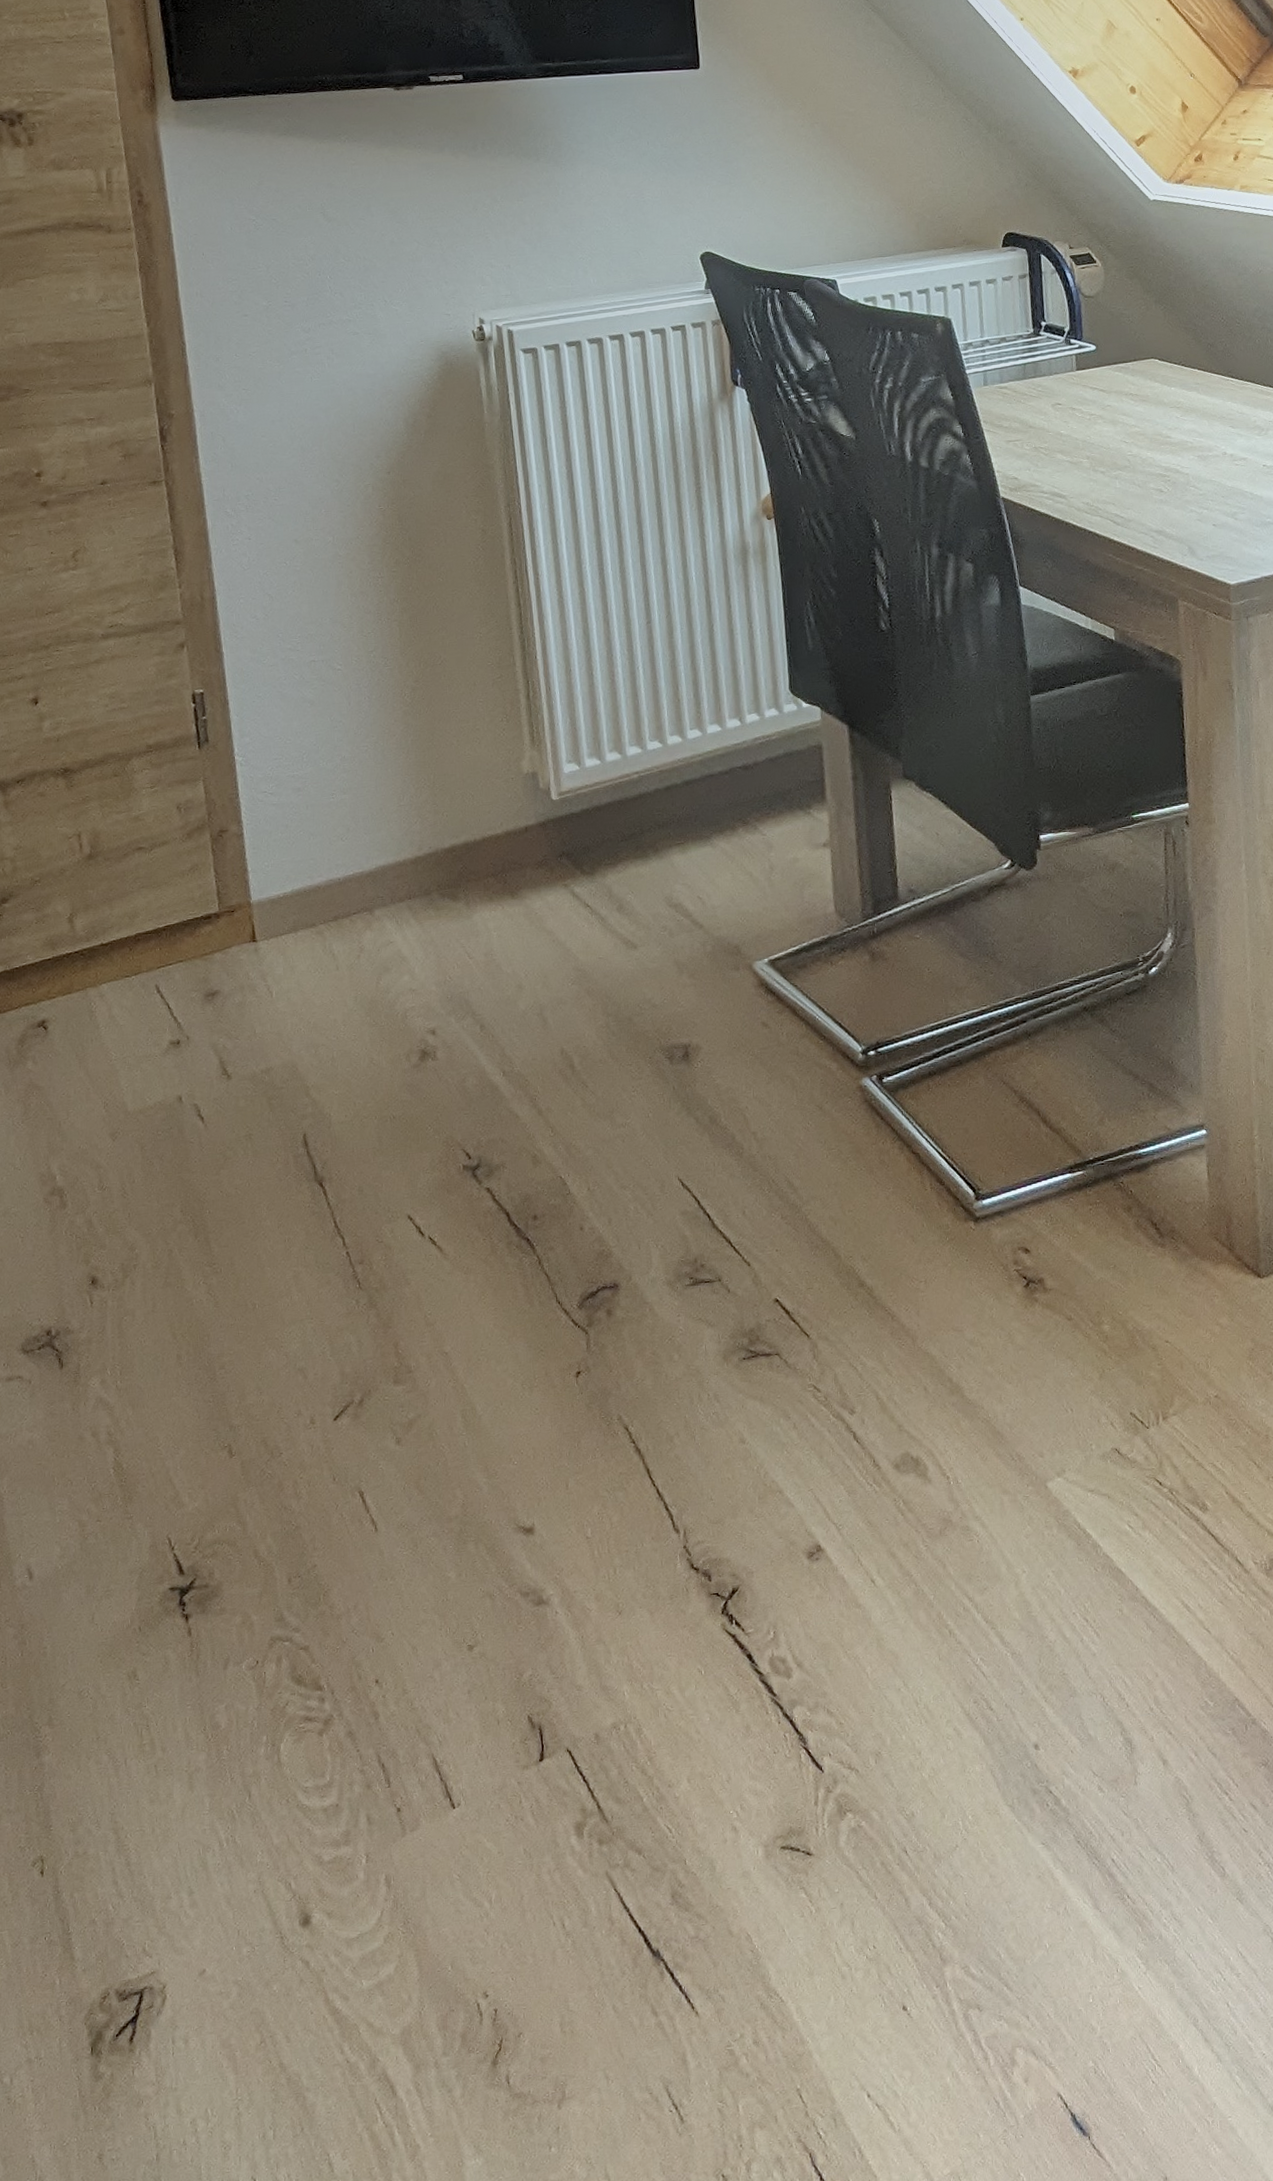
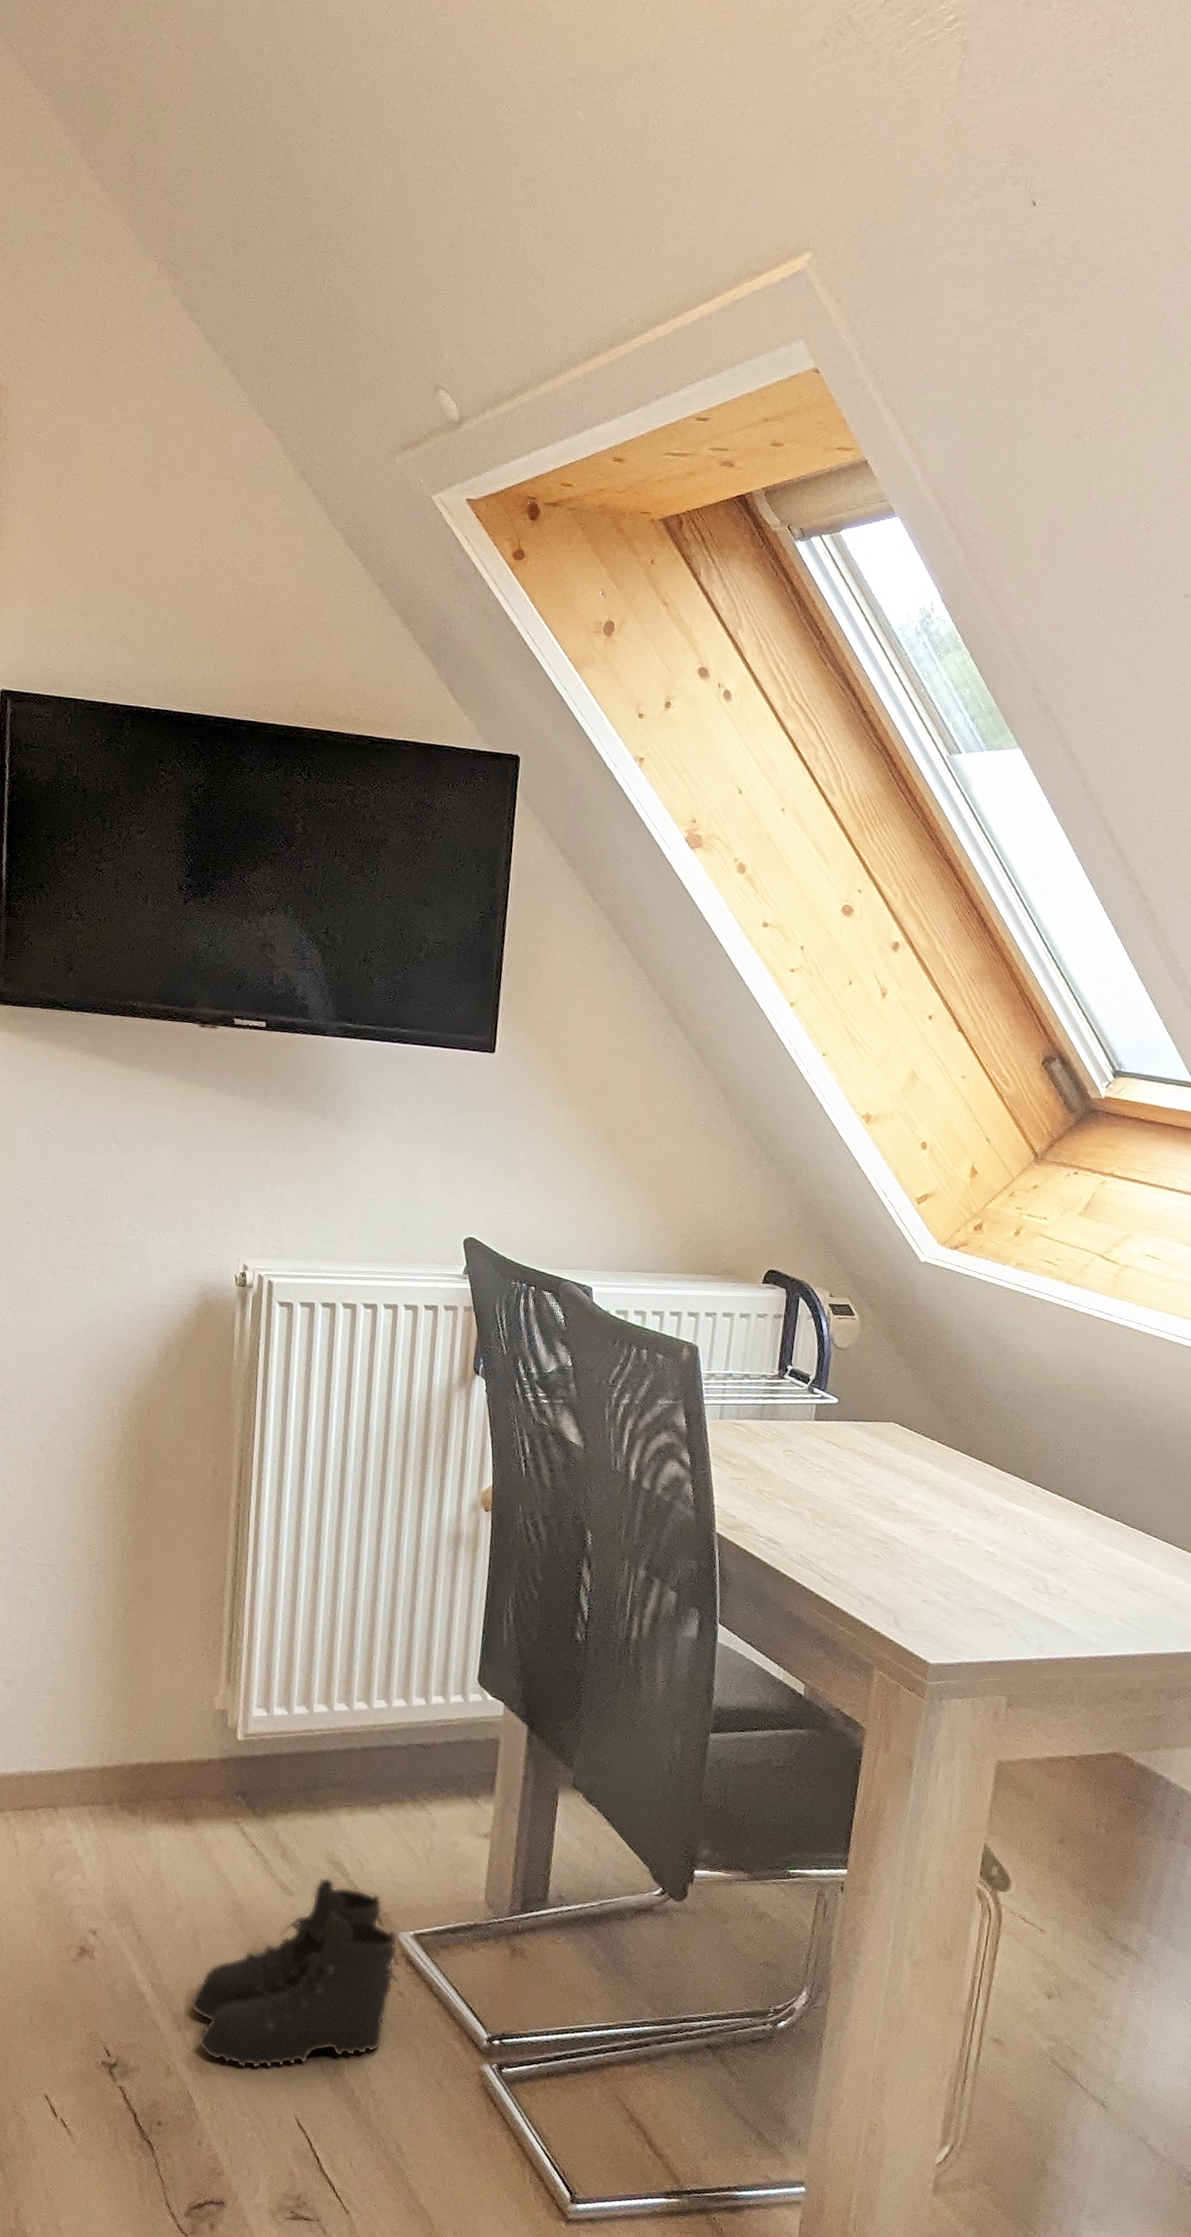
boots: none [546,921,763,1140] -> present [189,1876,401,2070]

